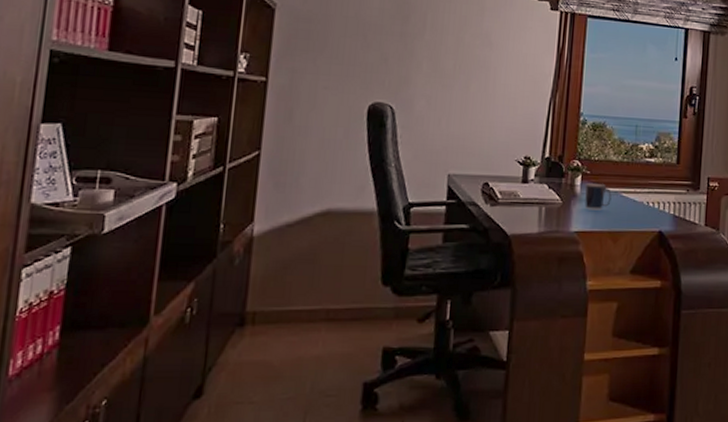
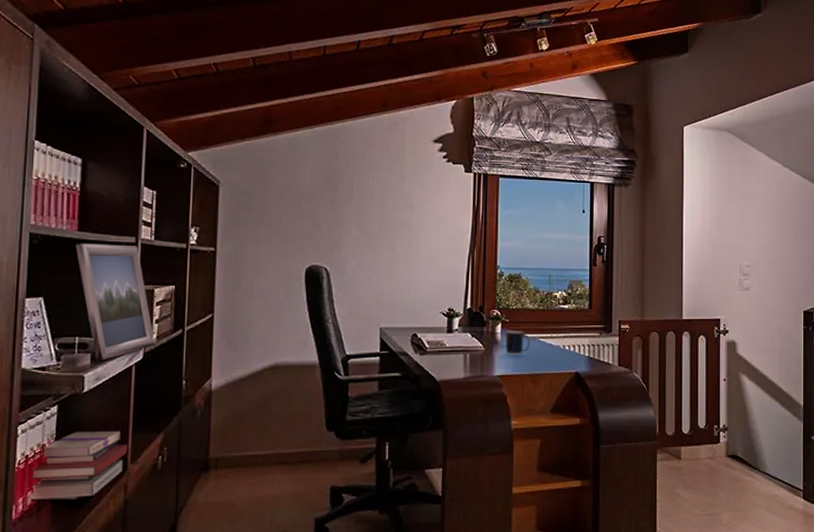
books: none [30,278,152,355] -> present [29,431,128,500]
picture frame: none [103,64,191,199] -> present [75,243,155,362]

